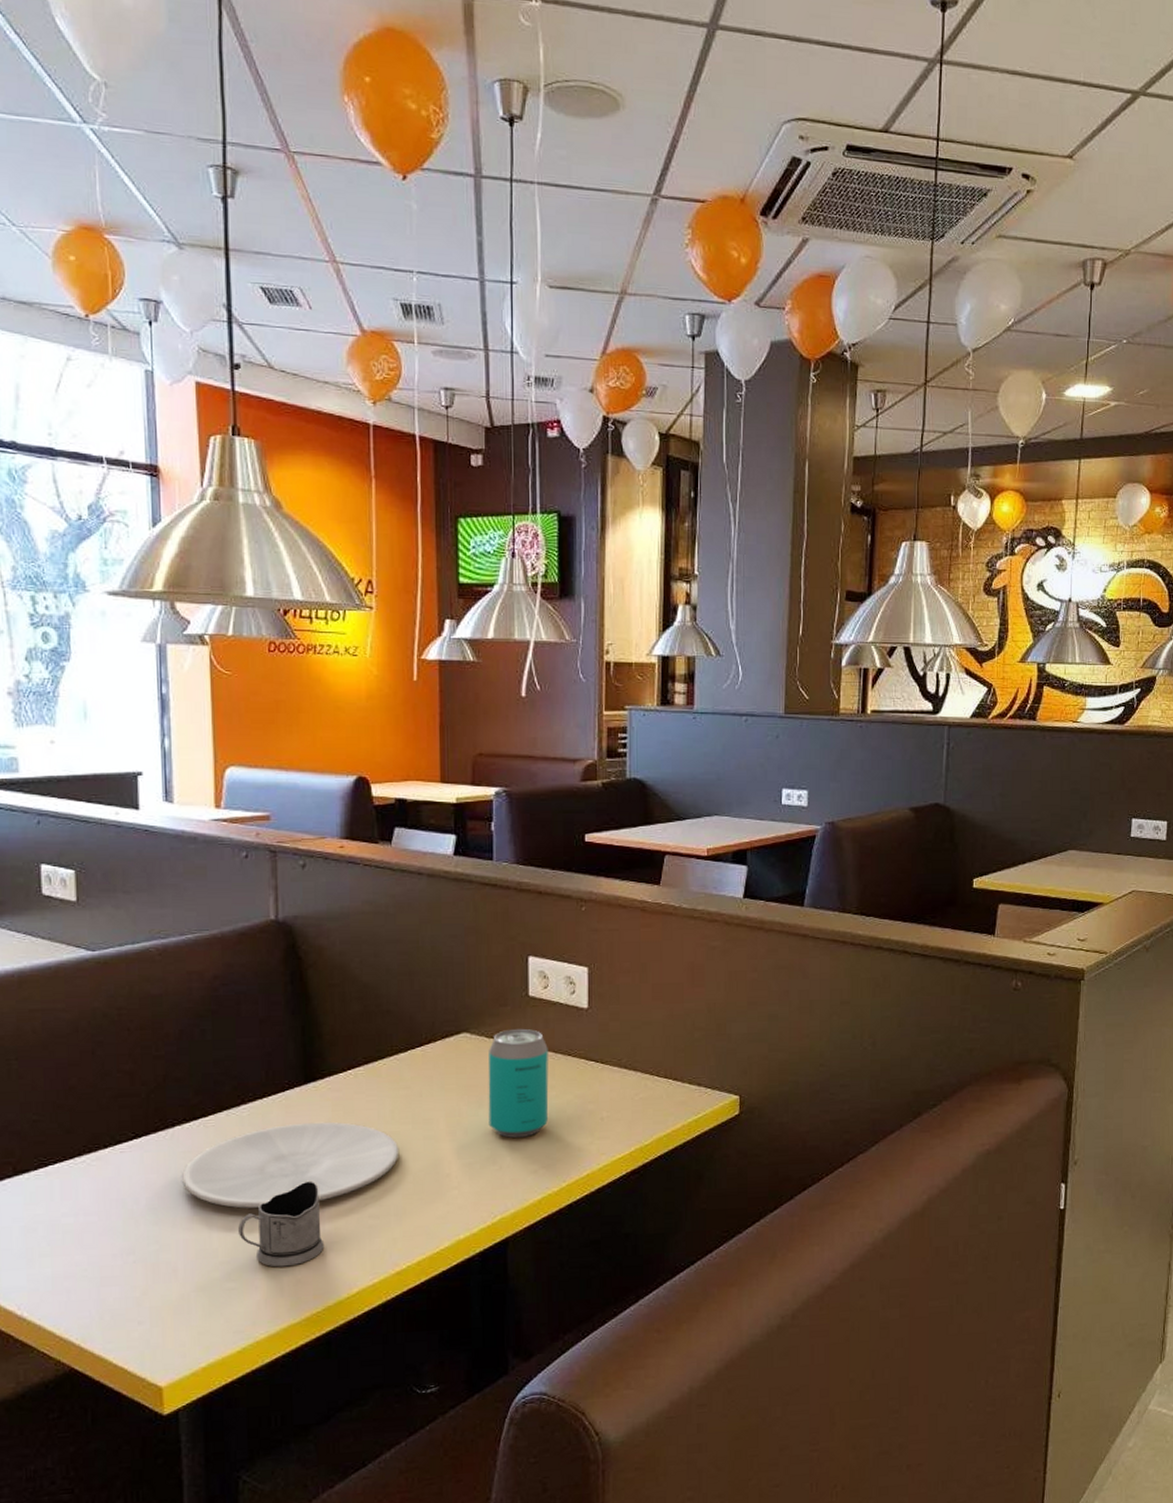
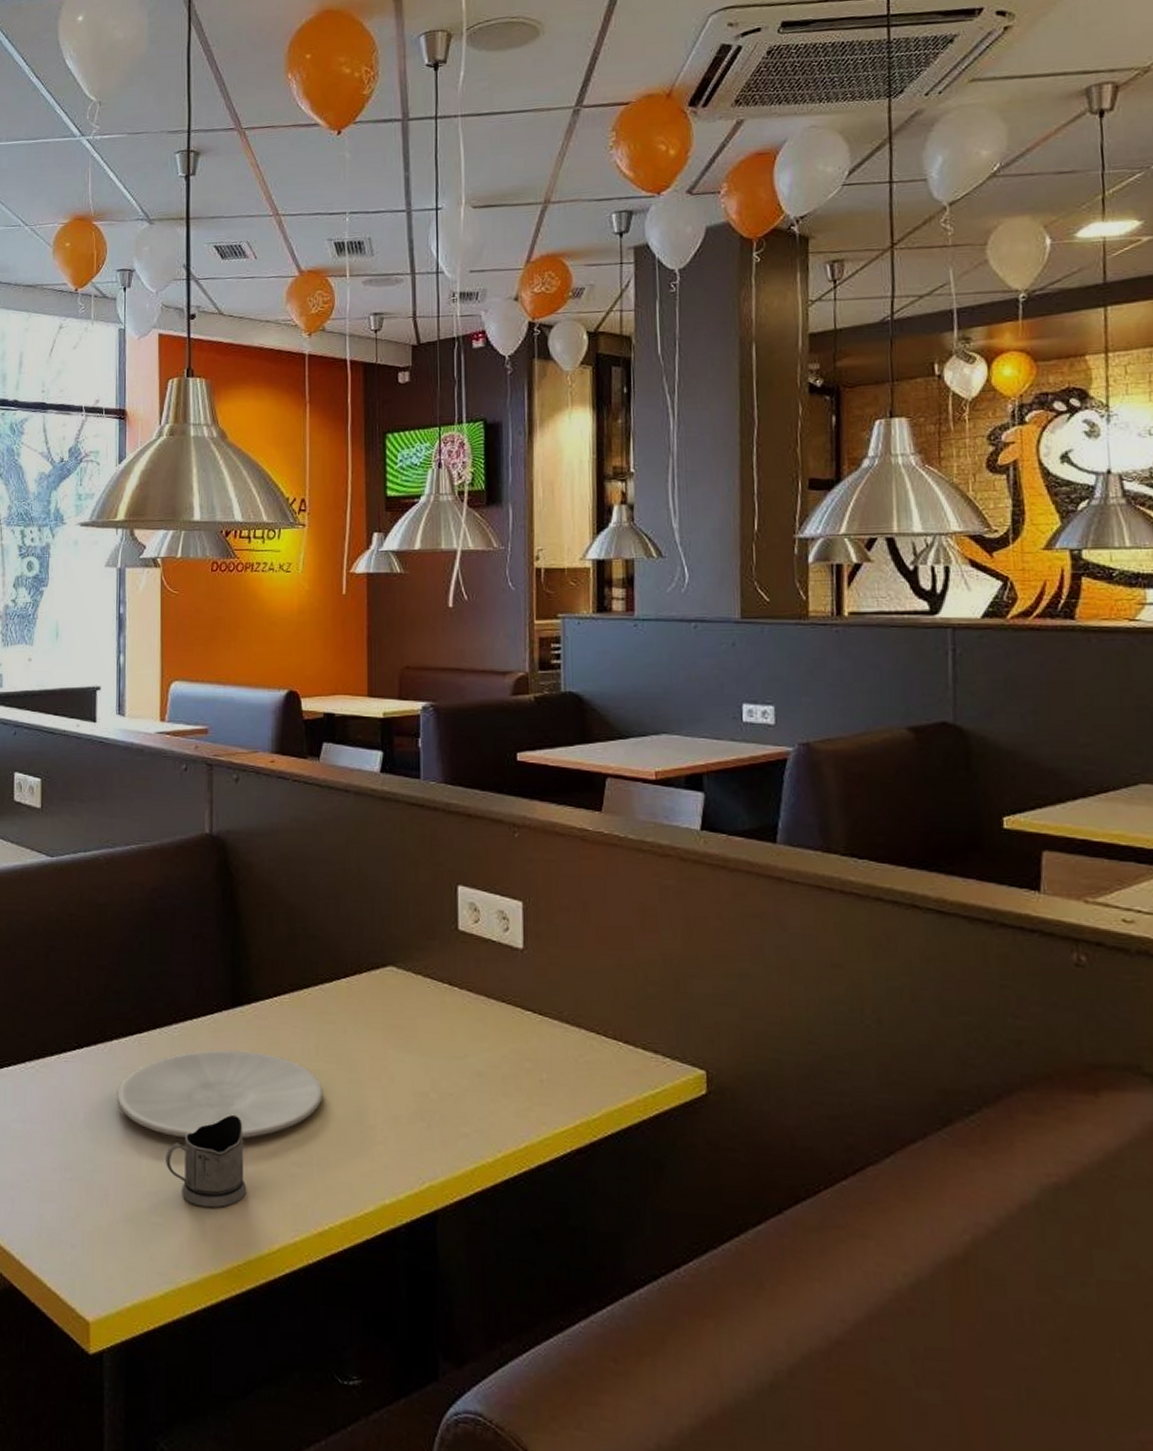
beverage can: present [488,1028,549,1139] -> none [415,966,481,1094]

